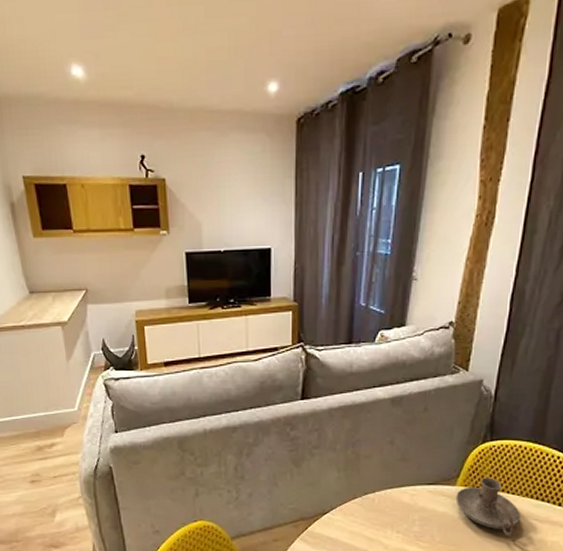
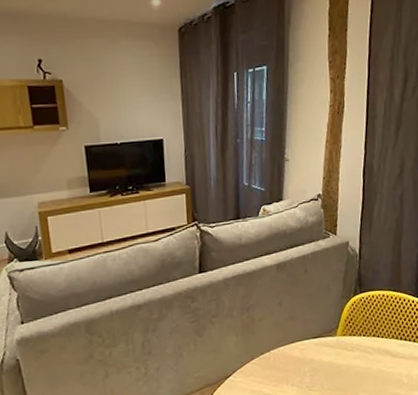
candle holder: present [455,477,520,536] -> none [337,325,390,376]

